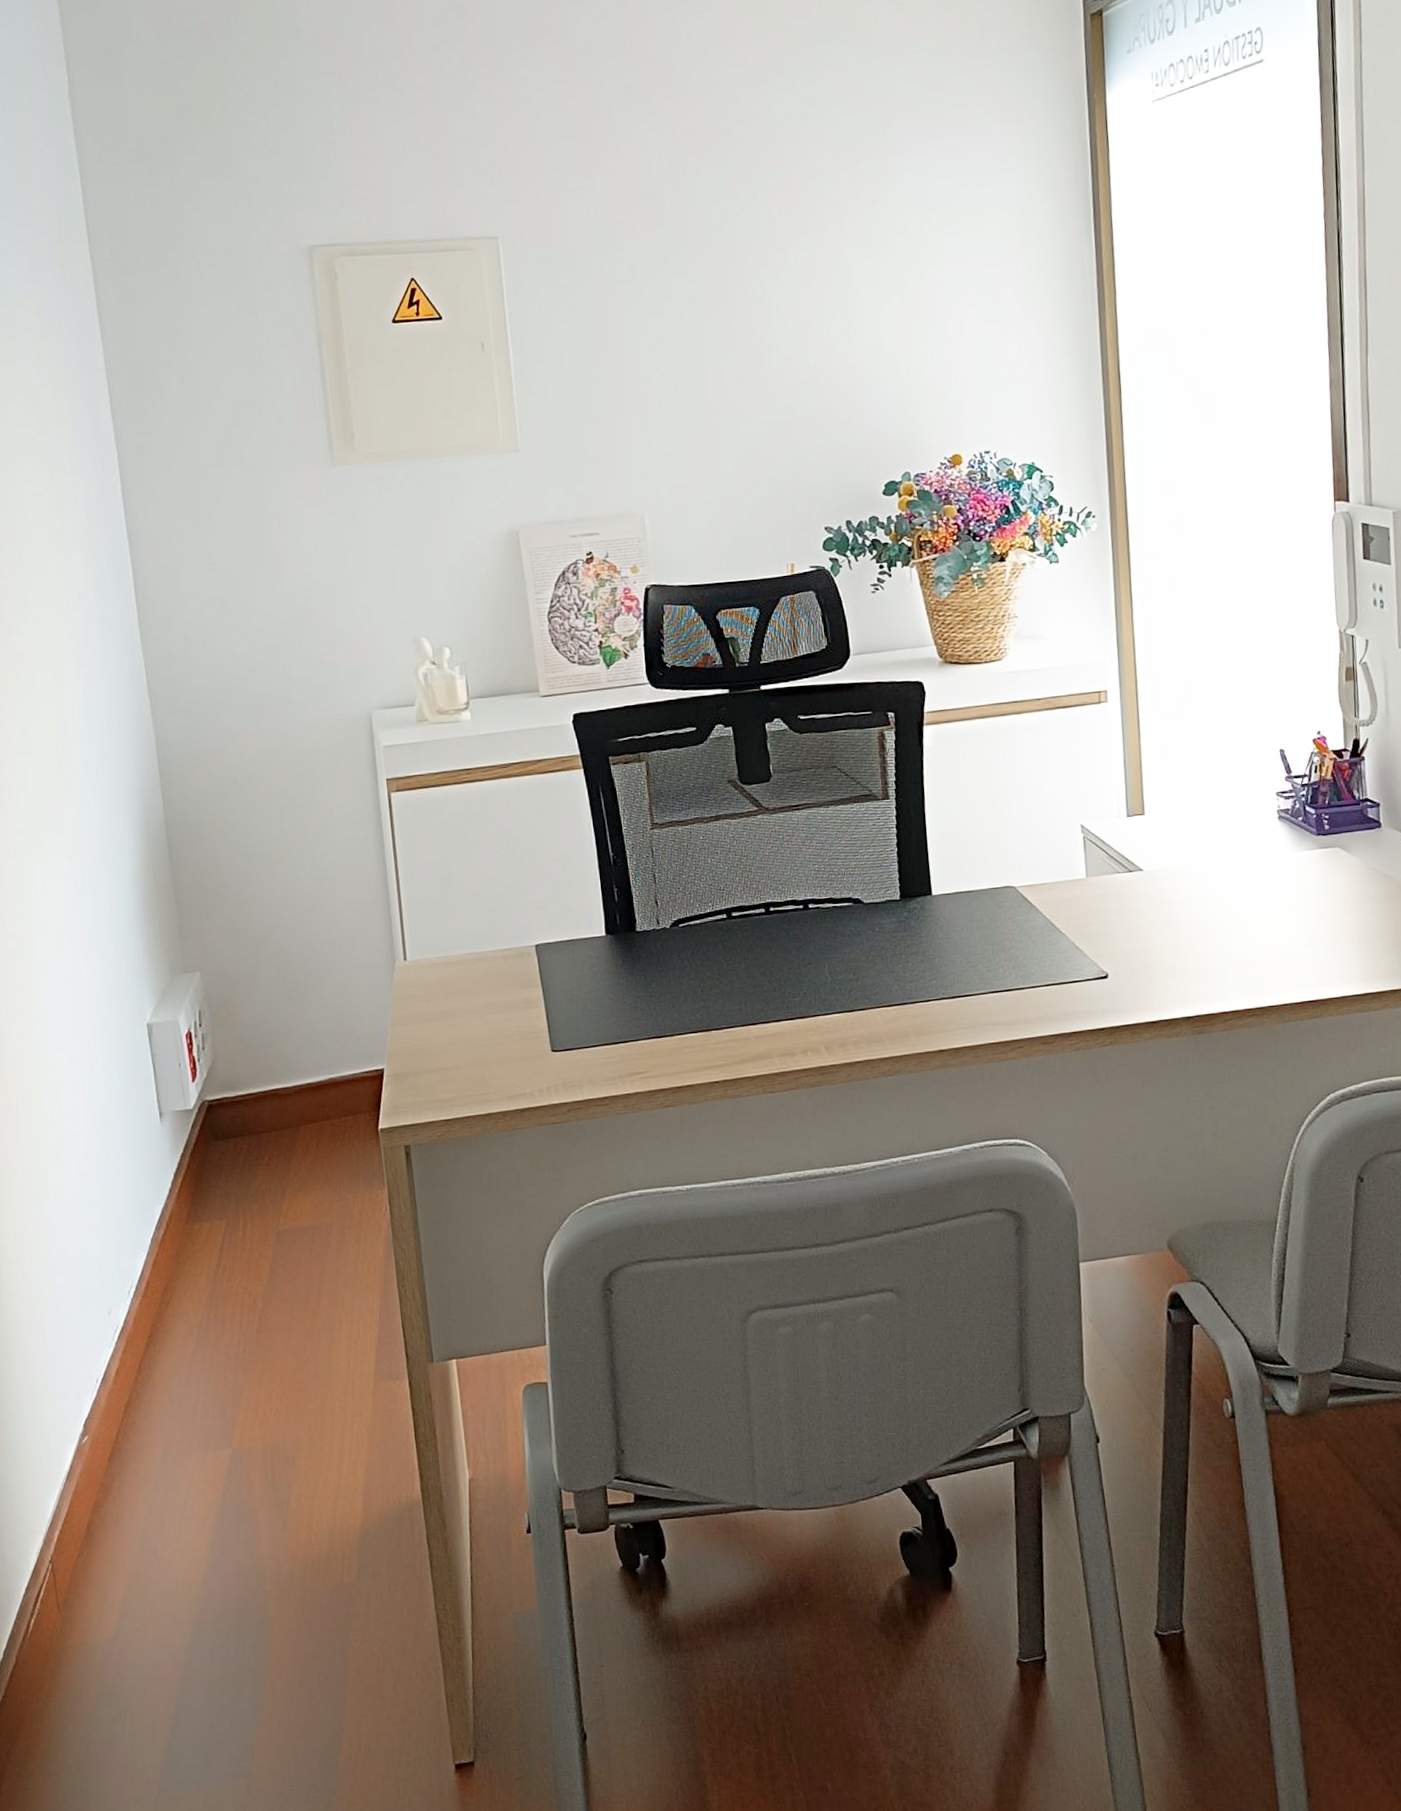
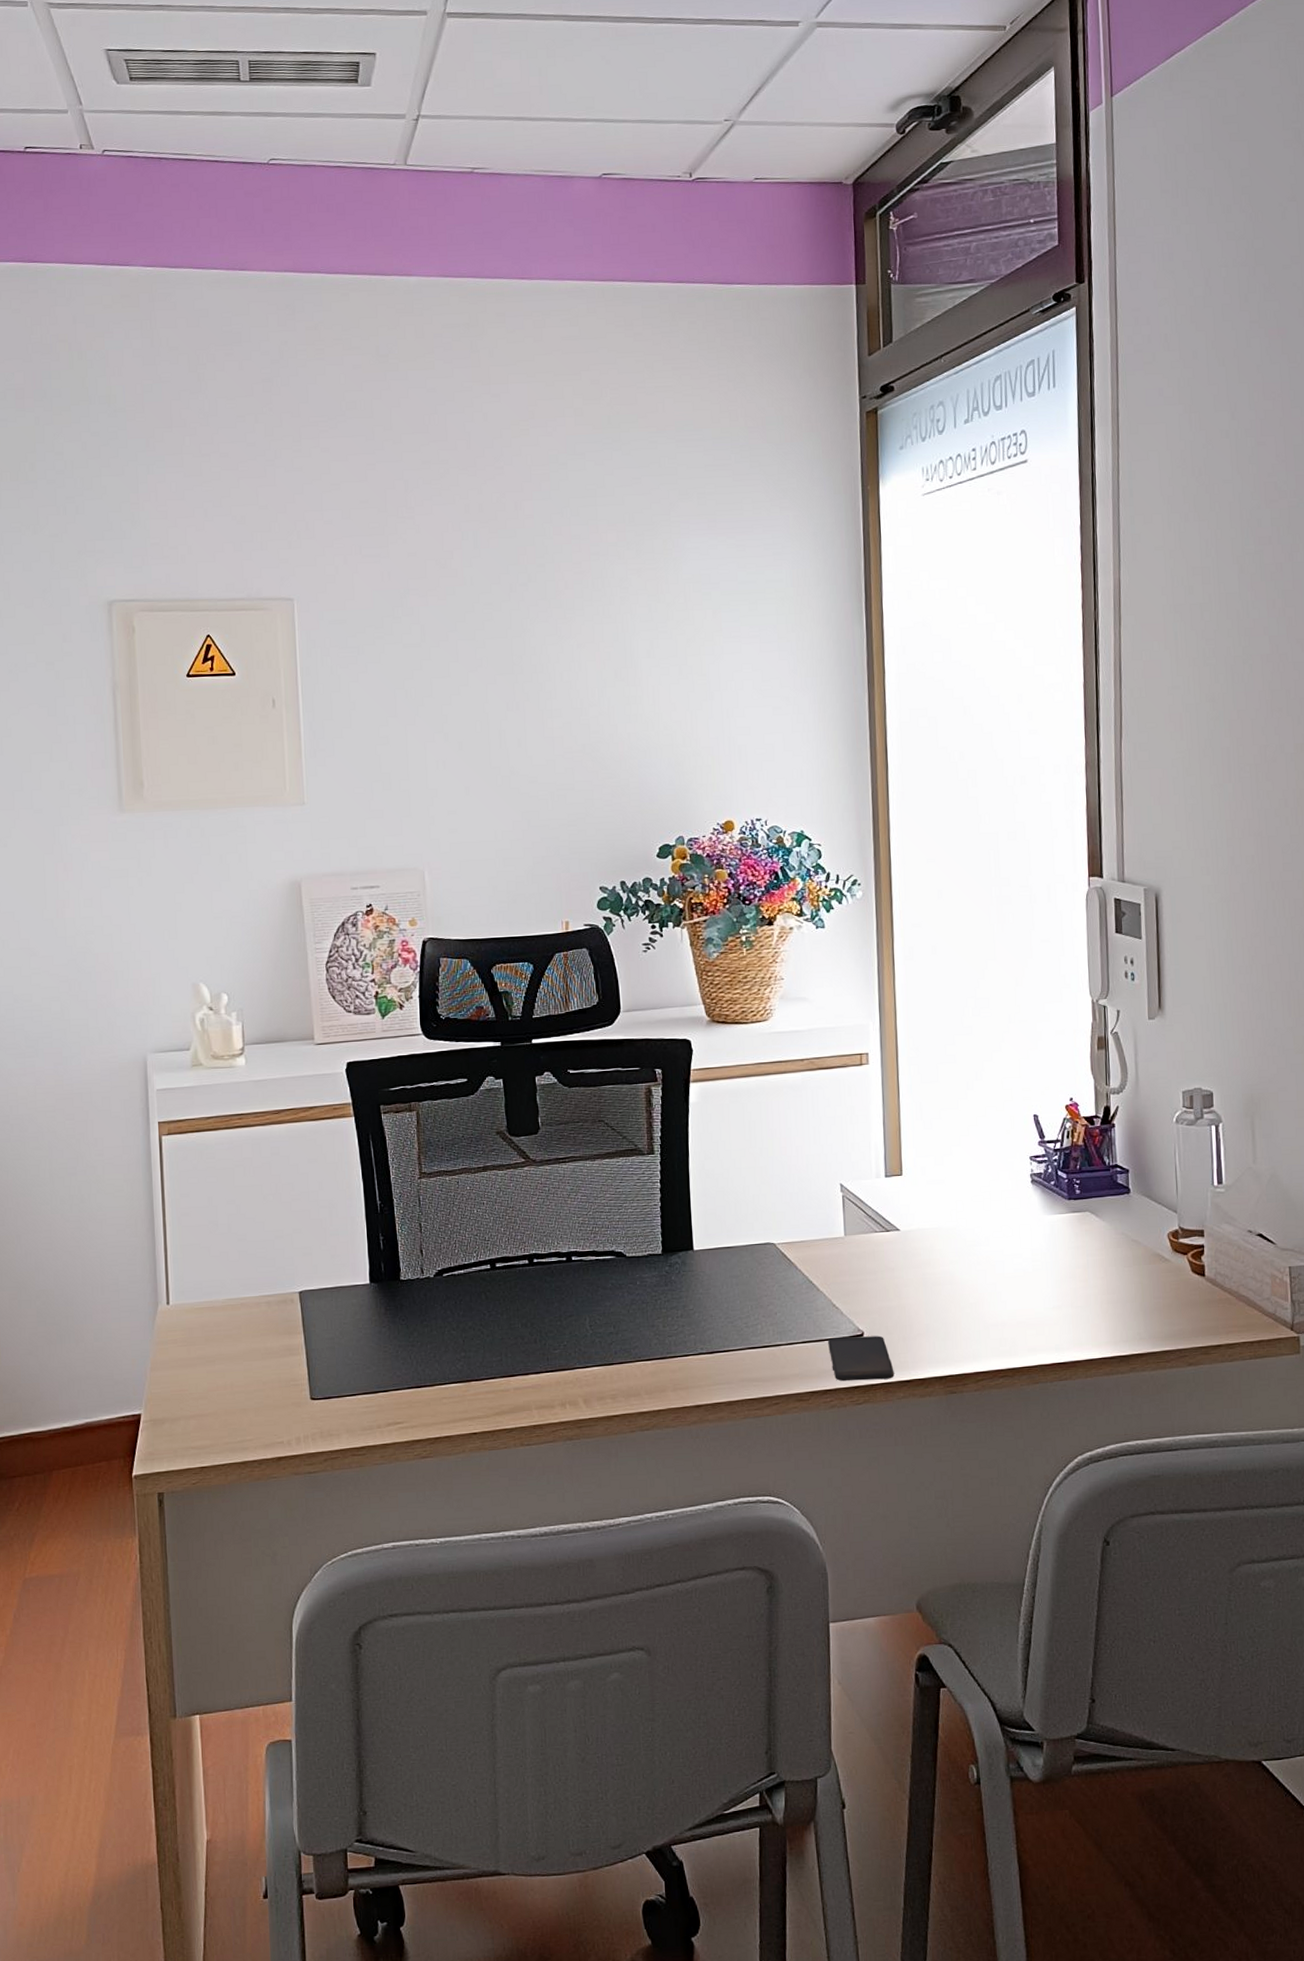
mobile phone: none [1072,977,1140,1024] -> present [828,1335,894,1382]

